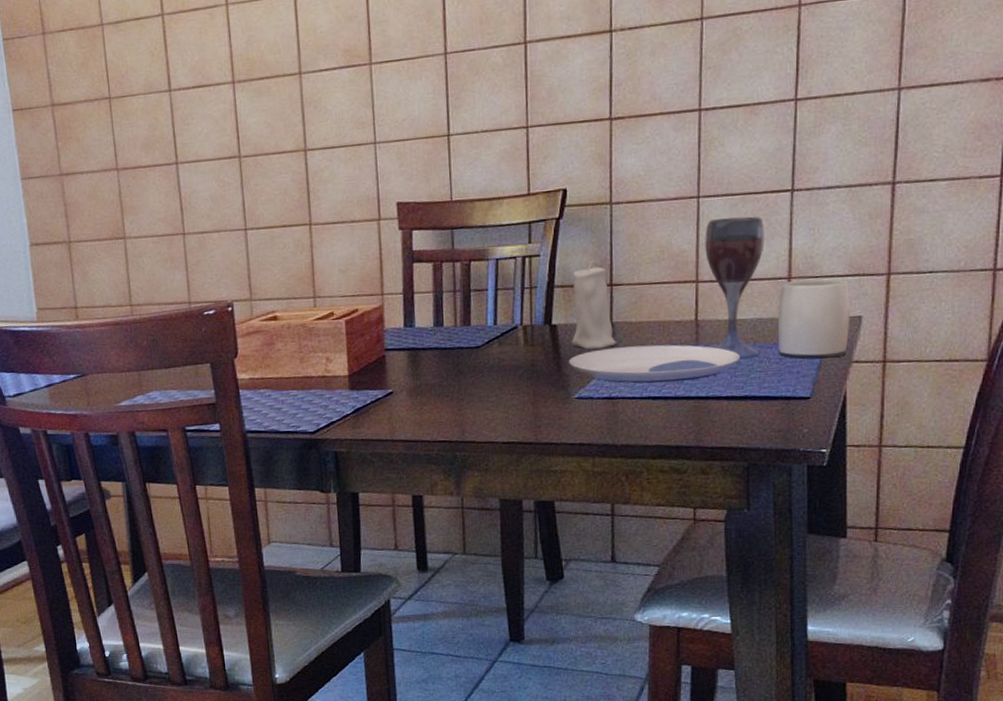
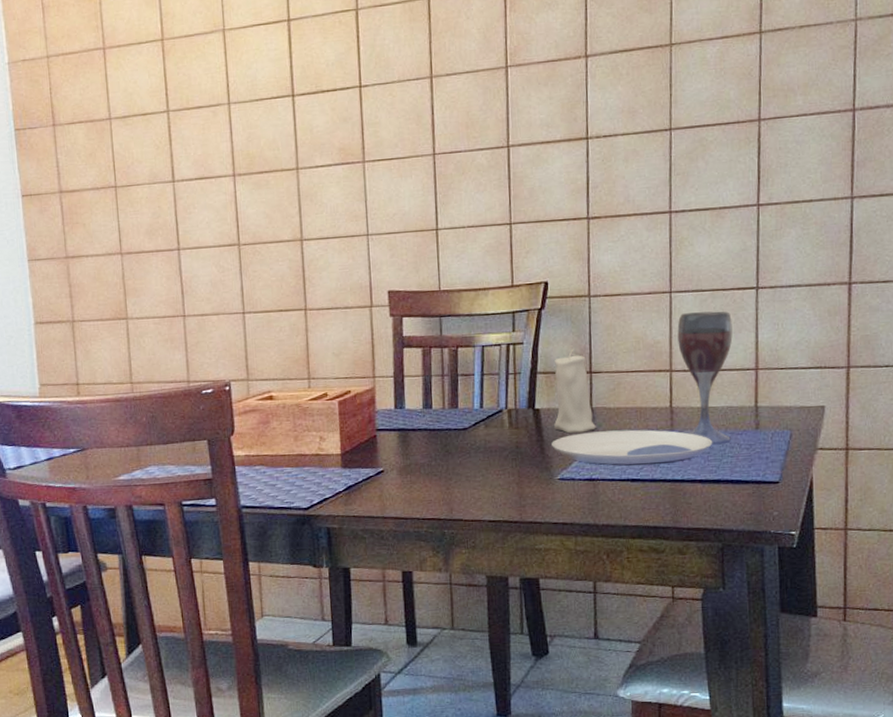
mug: present [777,278,850,360] -> none [746,370,814,446]

